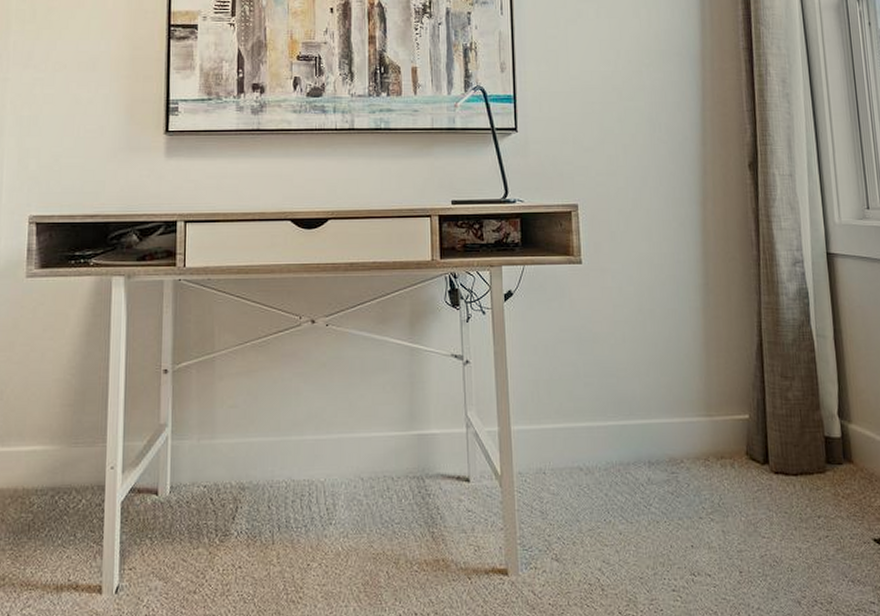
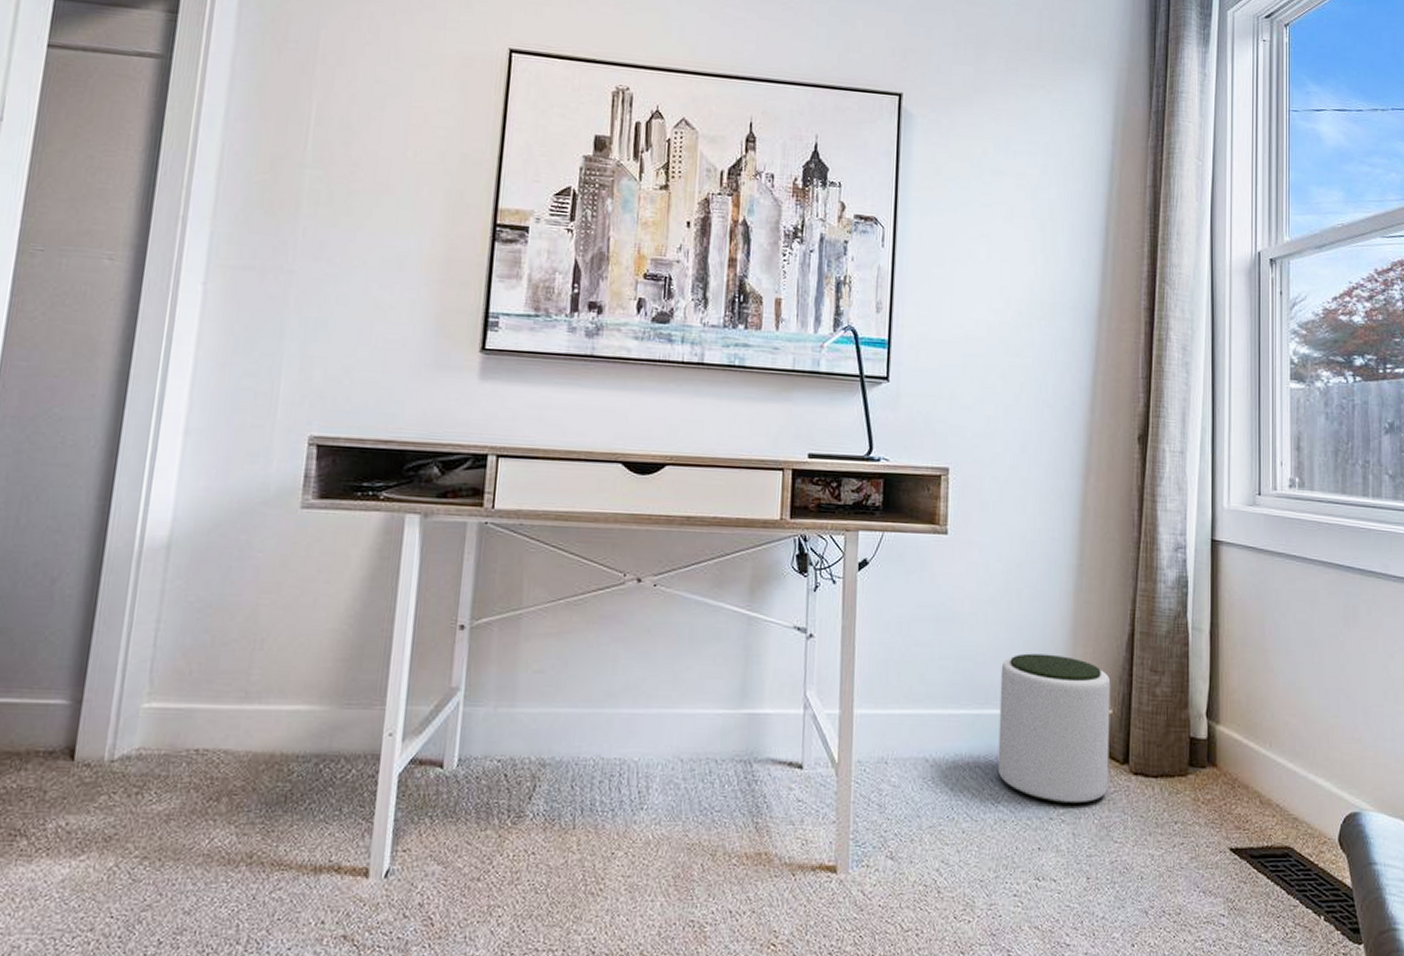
plant pot: none [641,366,752,504] -> present [997,653,1111,804]

